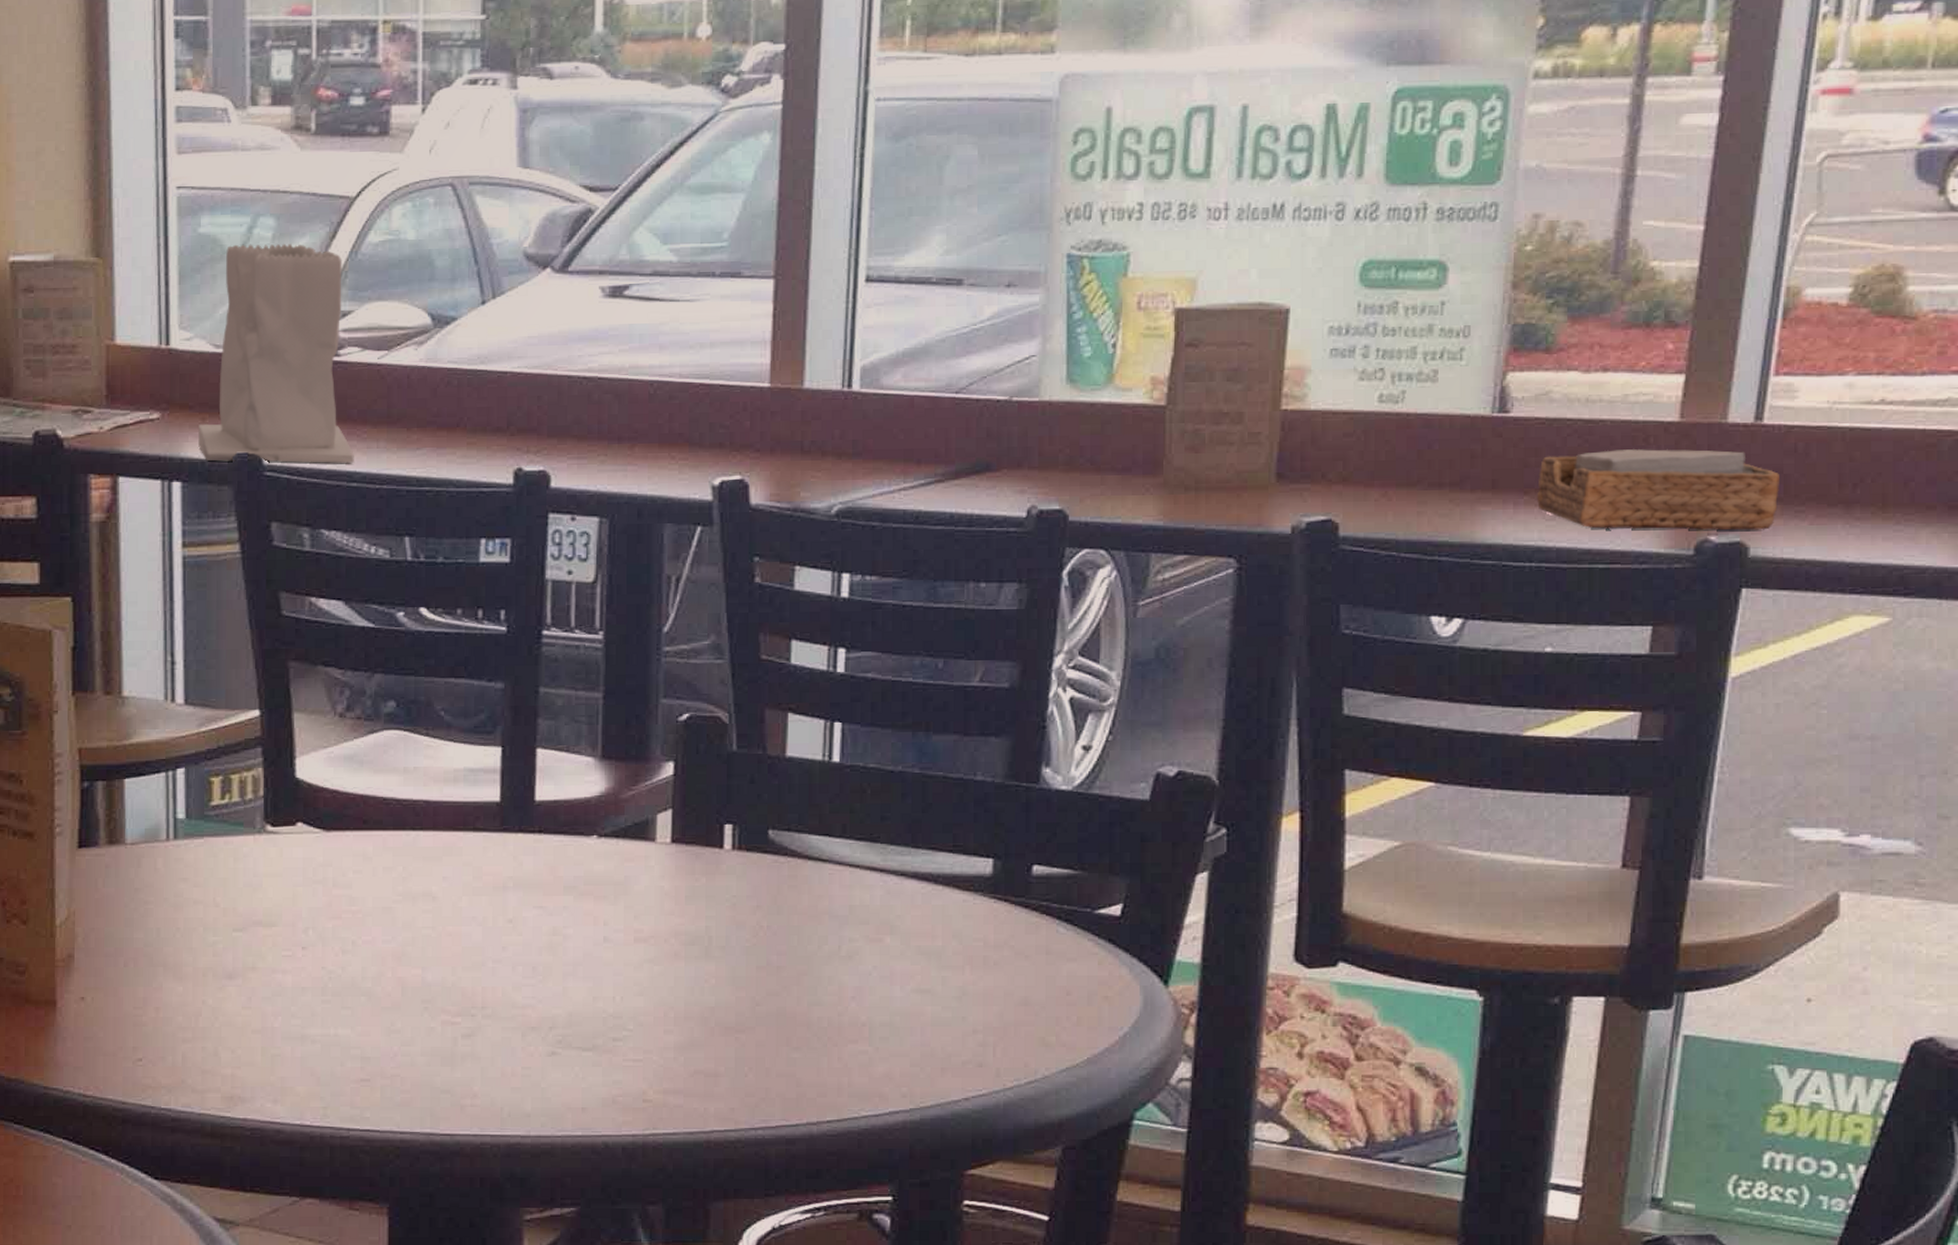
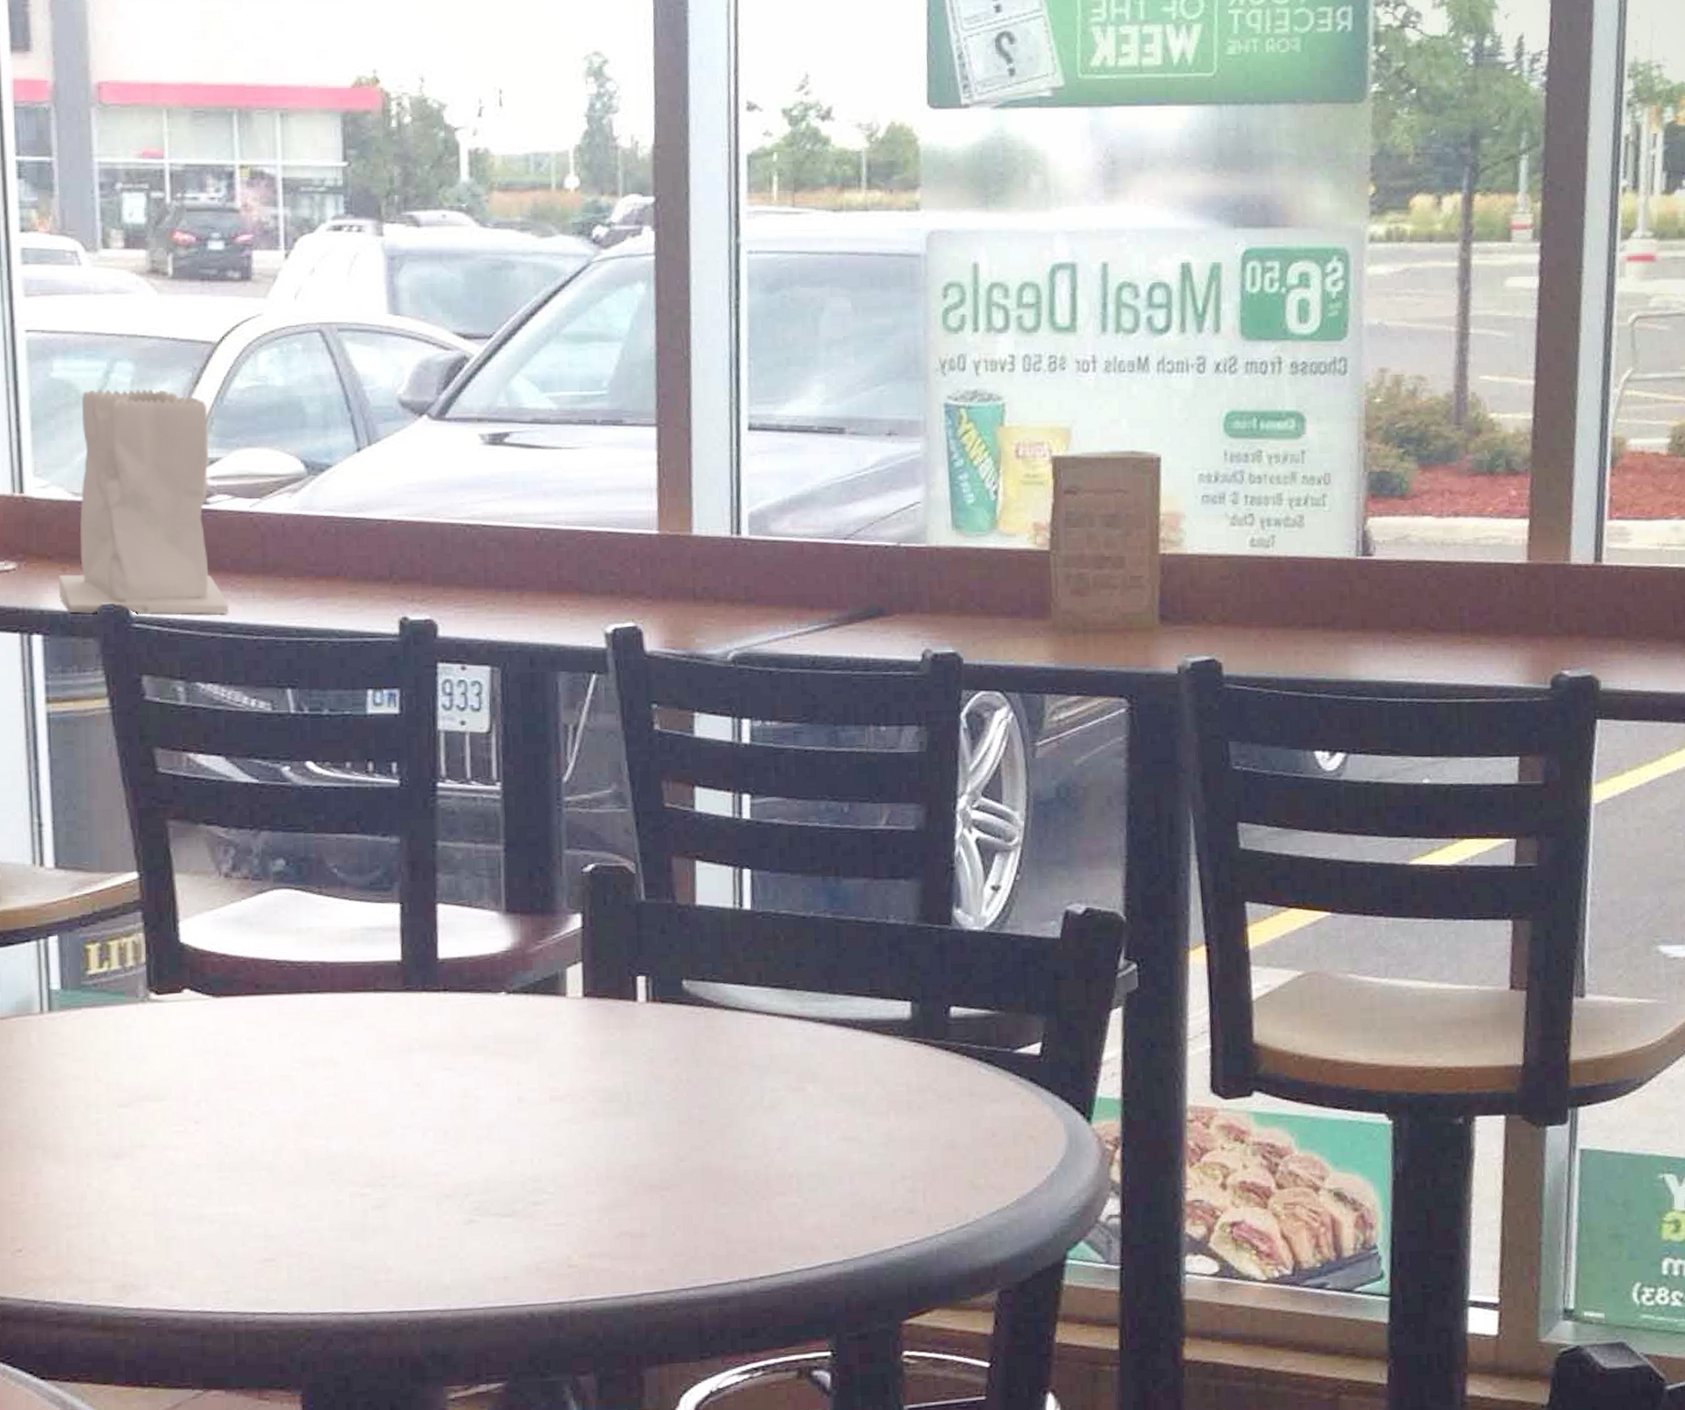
napkin holder: present [1536,449,1779,530] -> none [1403,589,1622,665]

